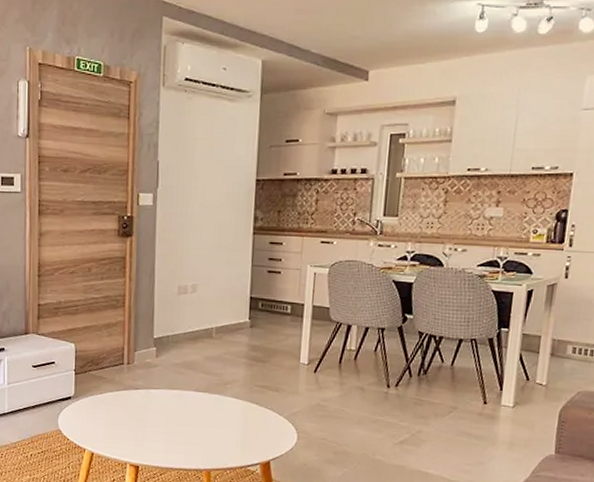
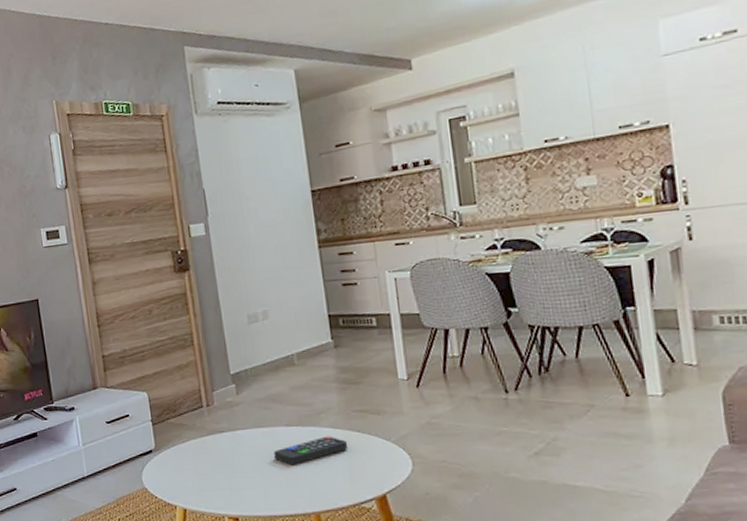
remote control: none [180,404,246,427] -> present [274,435,348,466]

